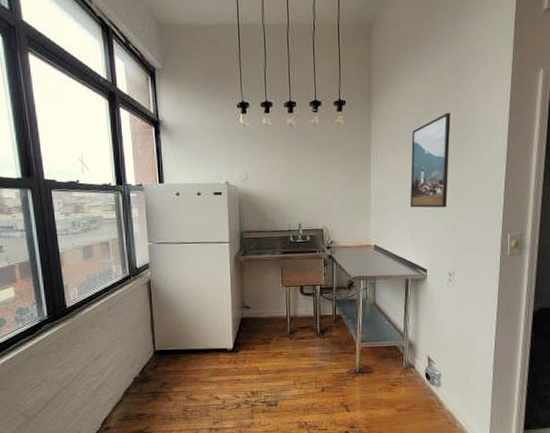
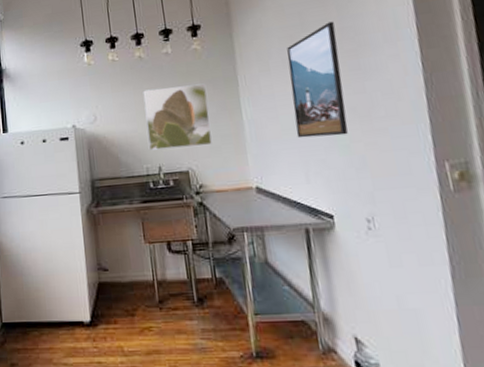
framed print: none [291,154,345,209] -> present [143,83,212,151]

